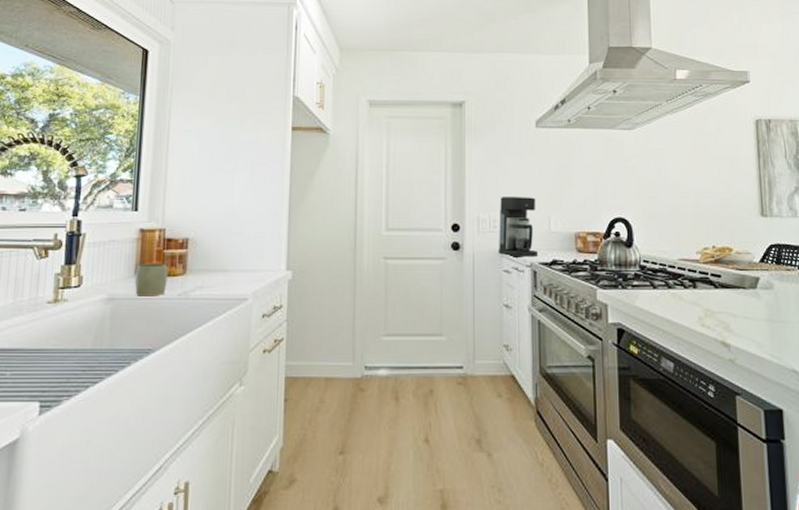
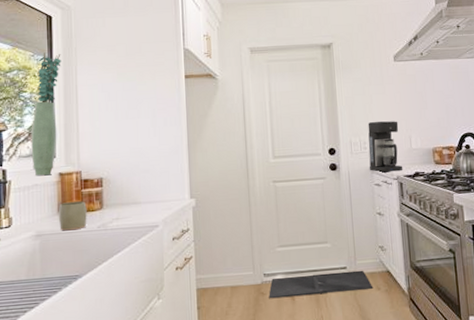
vase: none [111,90,155,231] -> present [31,52,61,176]
door mat: none [369,372,494,397] -> present [269,270,374,299]

